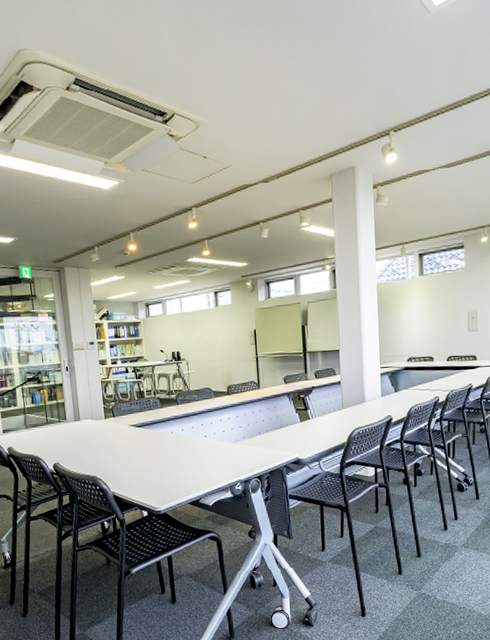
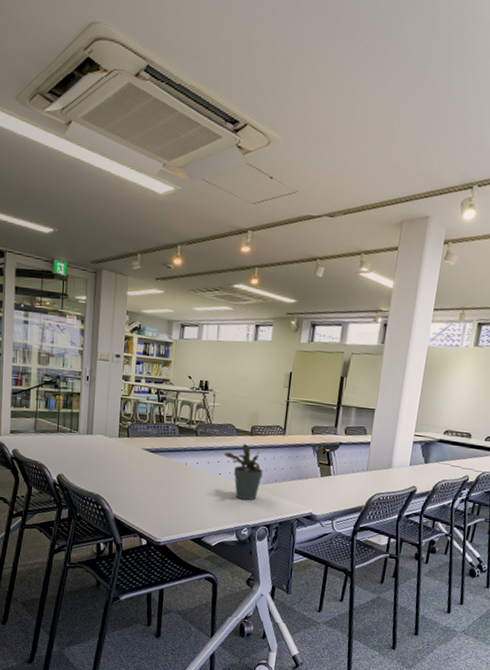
potted plant: none [206,403,246,457] -> present [224,443,263,501]

